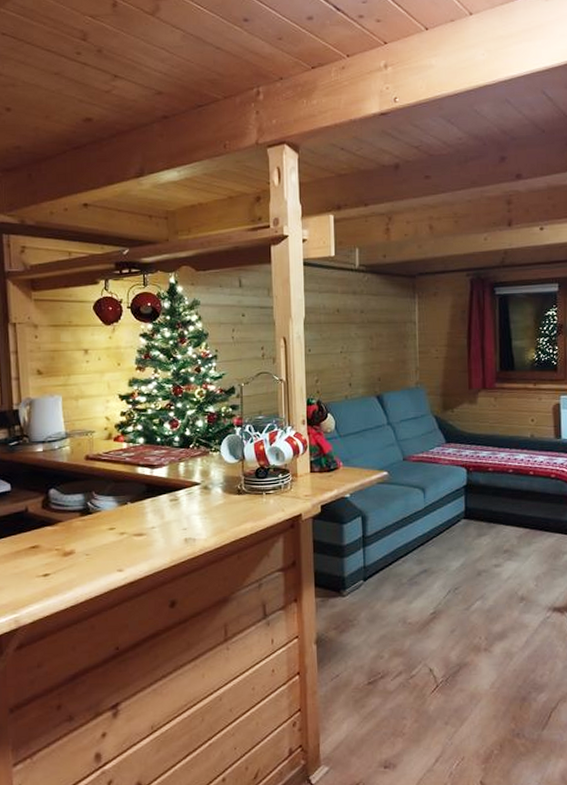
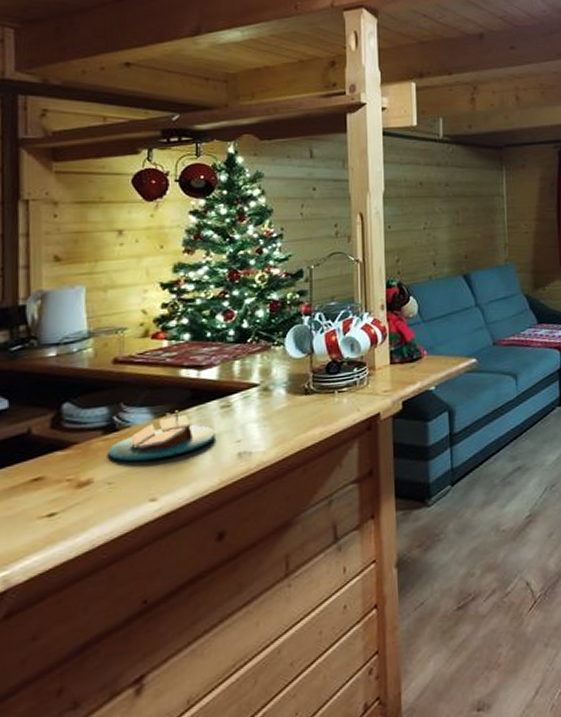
candle: none [85,500,166,539] -> present [109,410,215,462]

